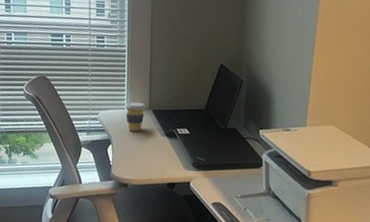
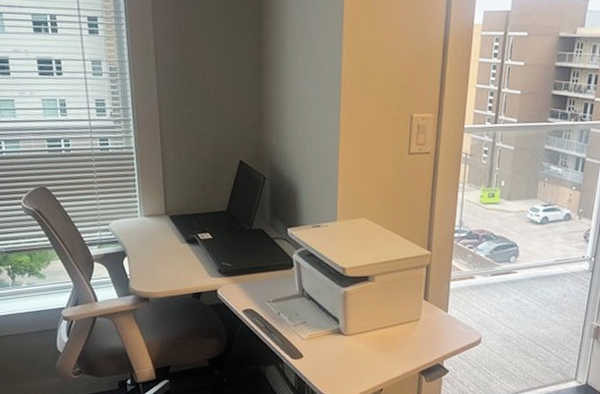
coffee cup: present [124,102,147,132] -> none [138,208,162,241]

